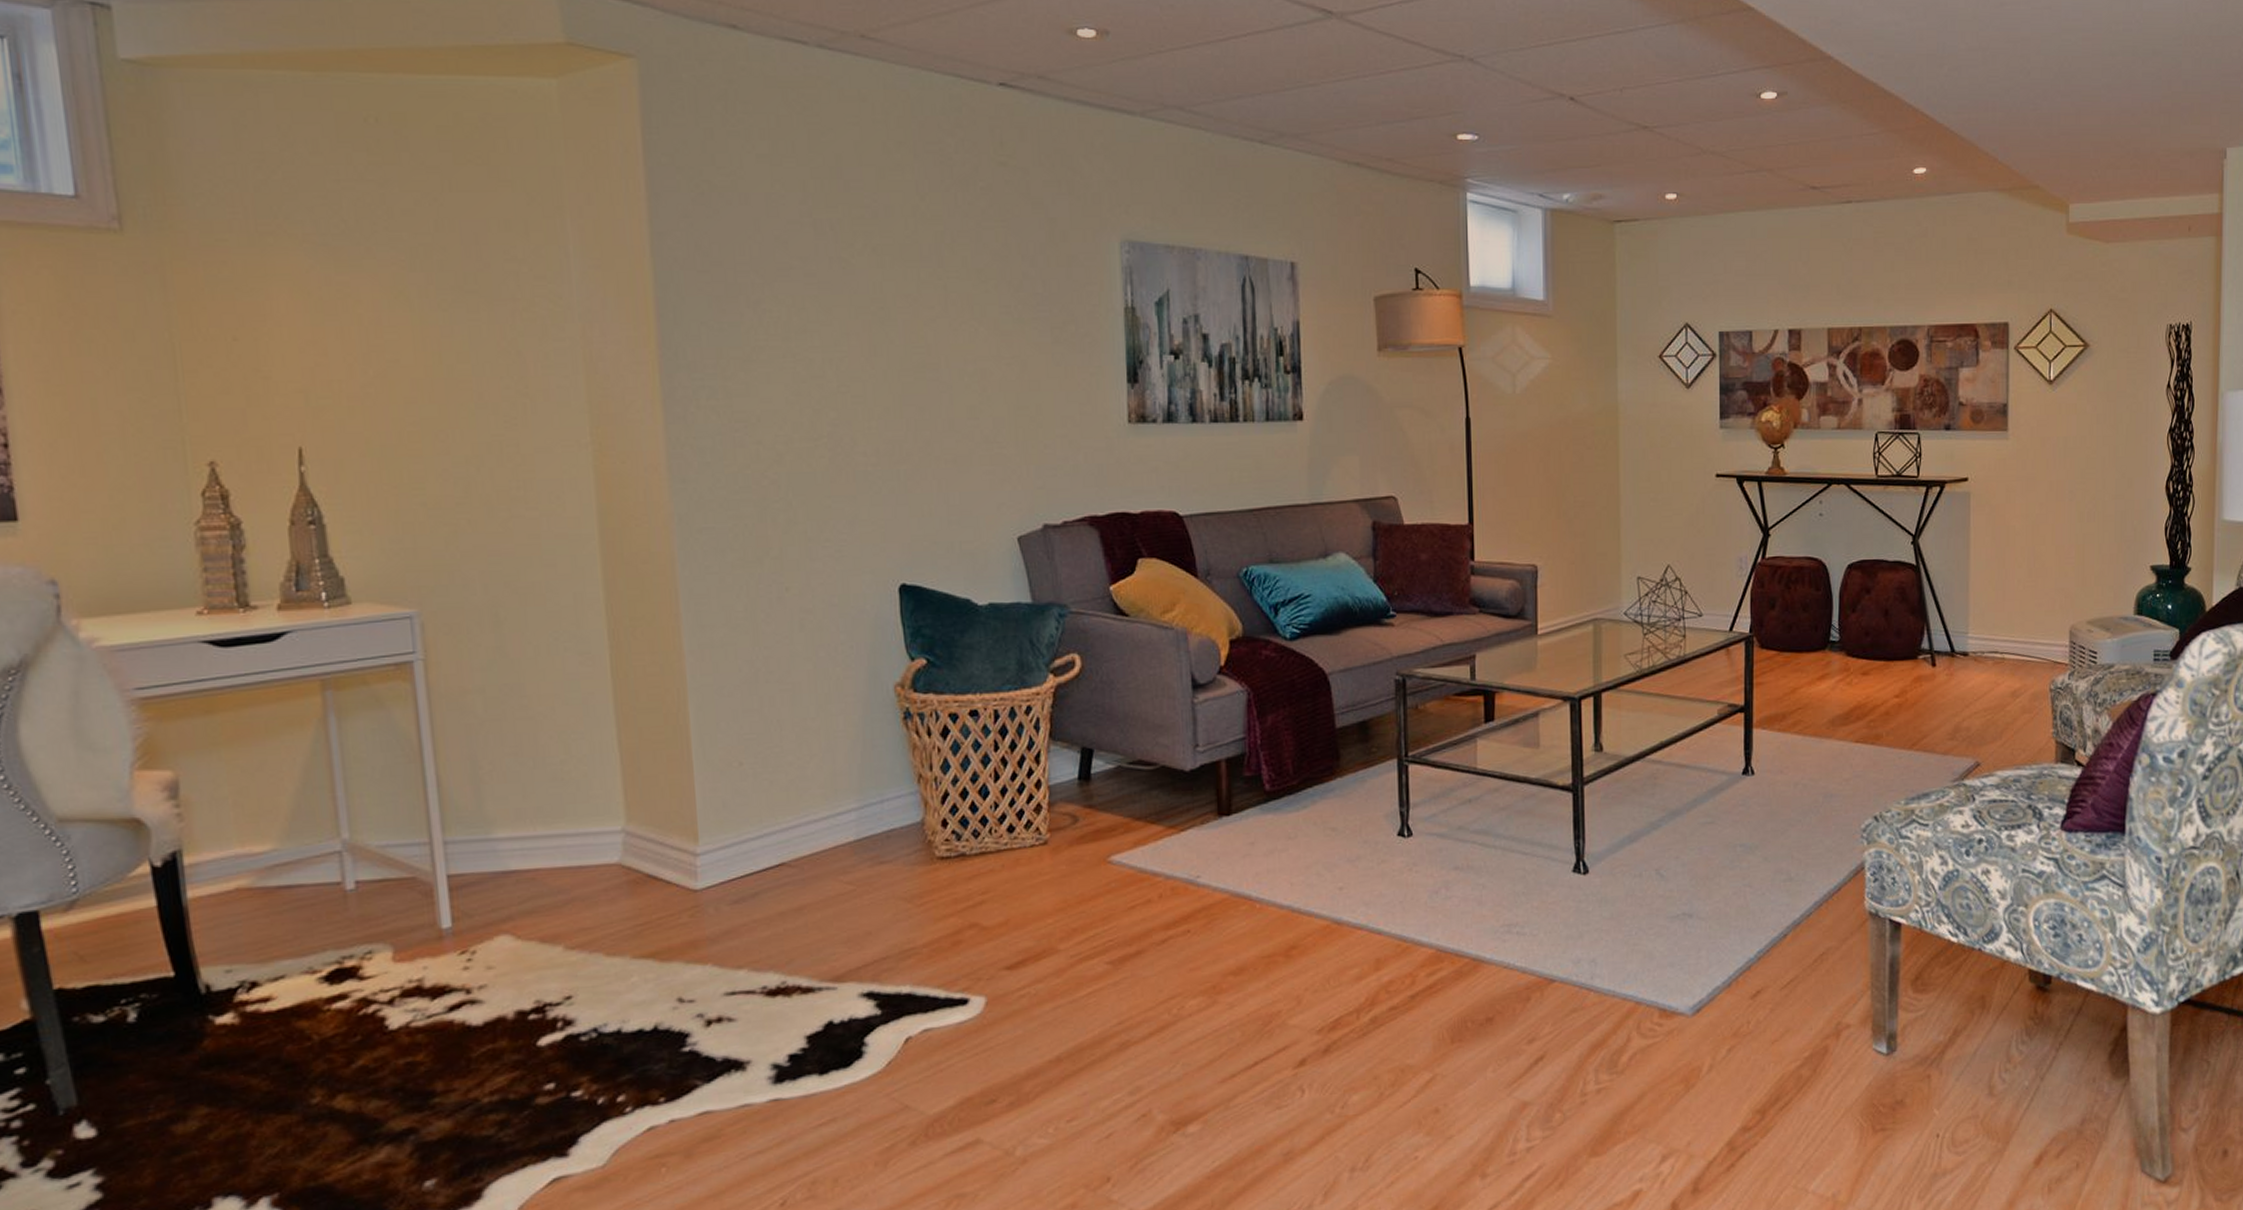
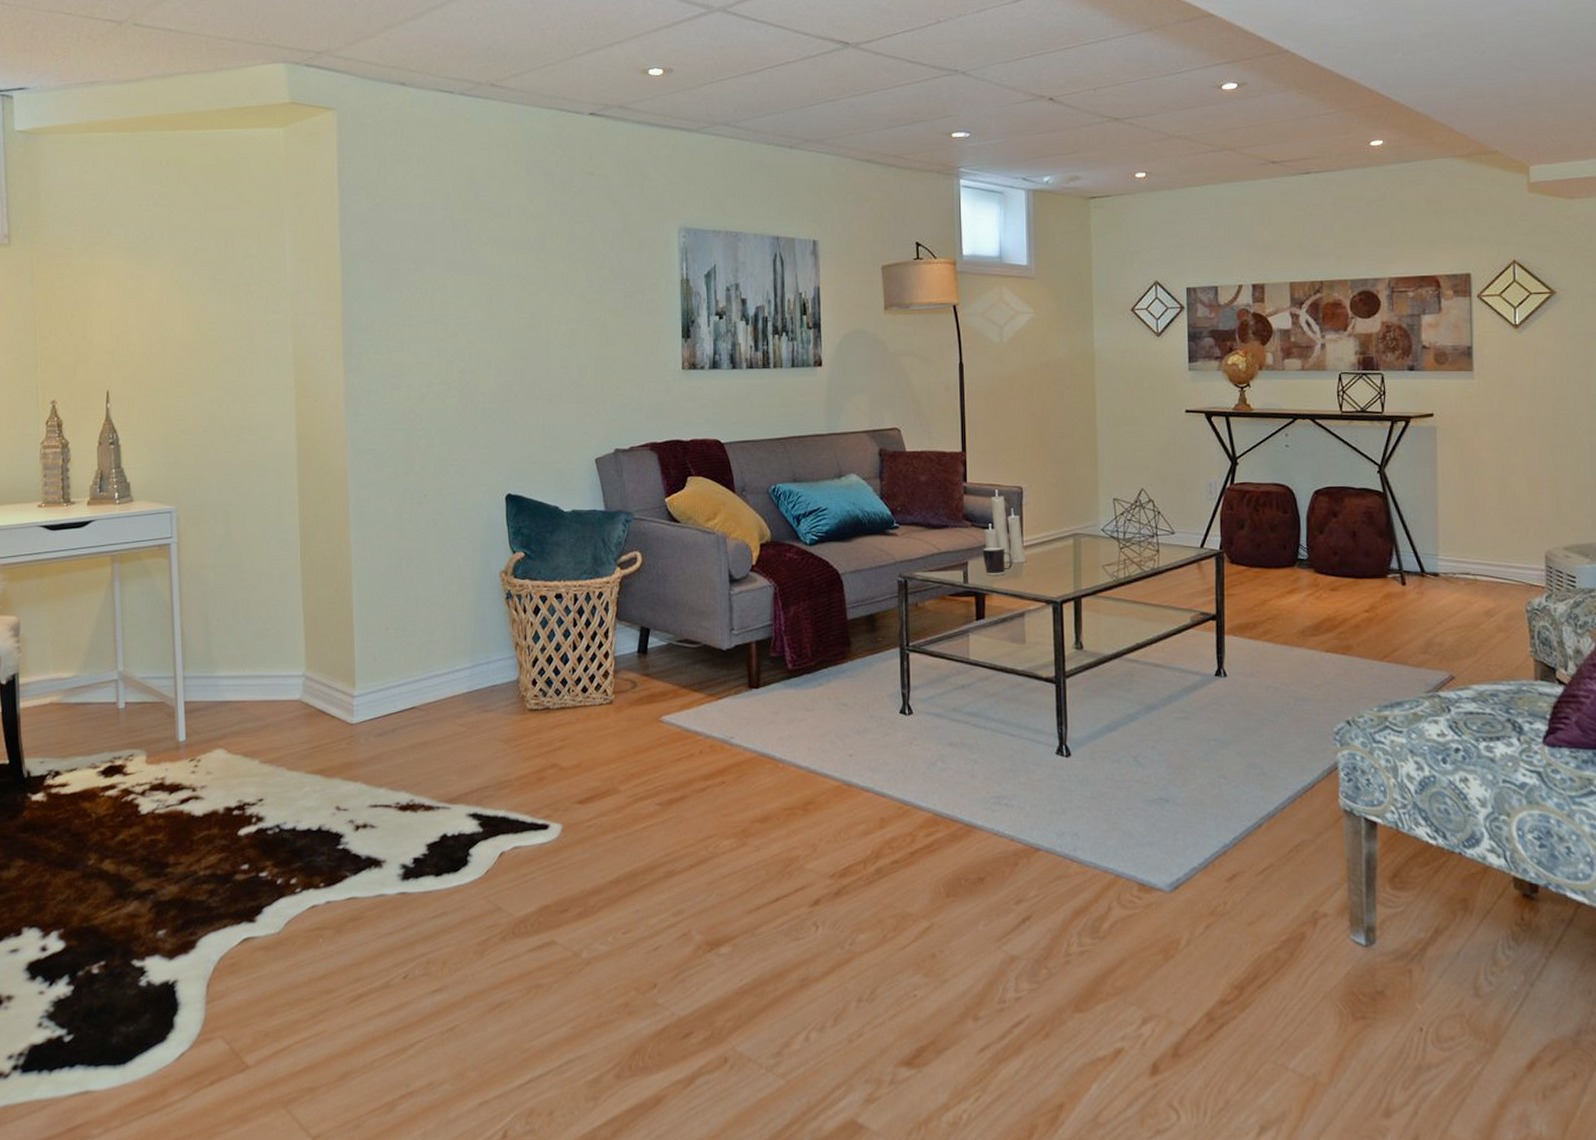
mug: none [1492,637,1525,670] -> present [982,547,1012,576]
candle: none [1494,569,1540,655] -> present [984,489,1026,563]

